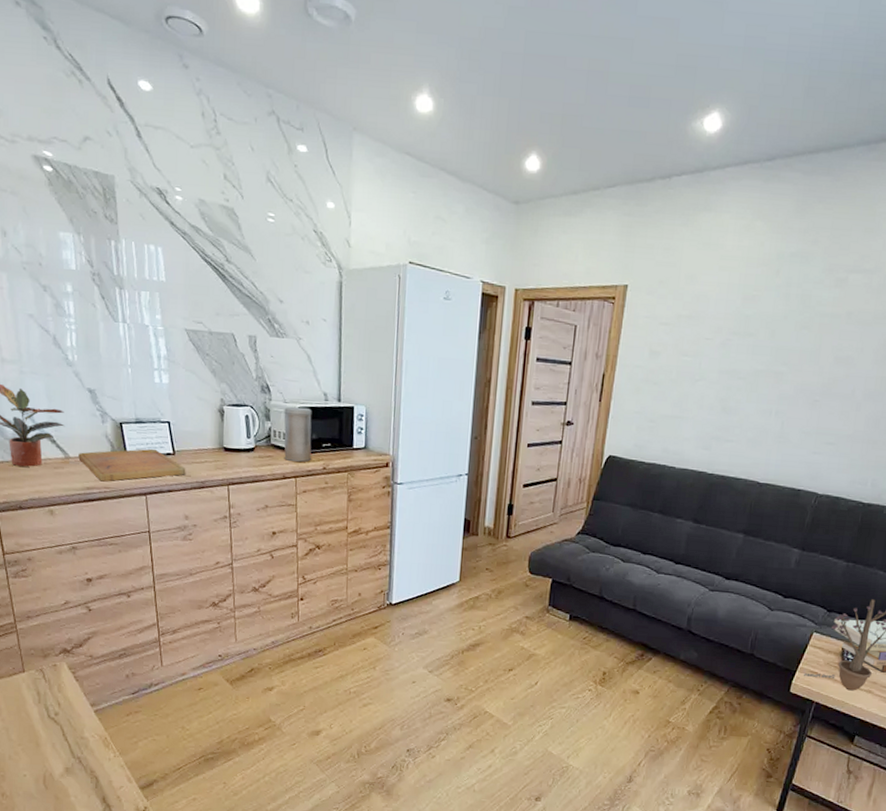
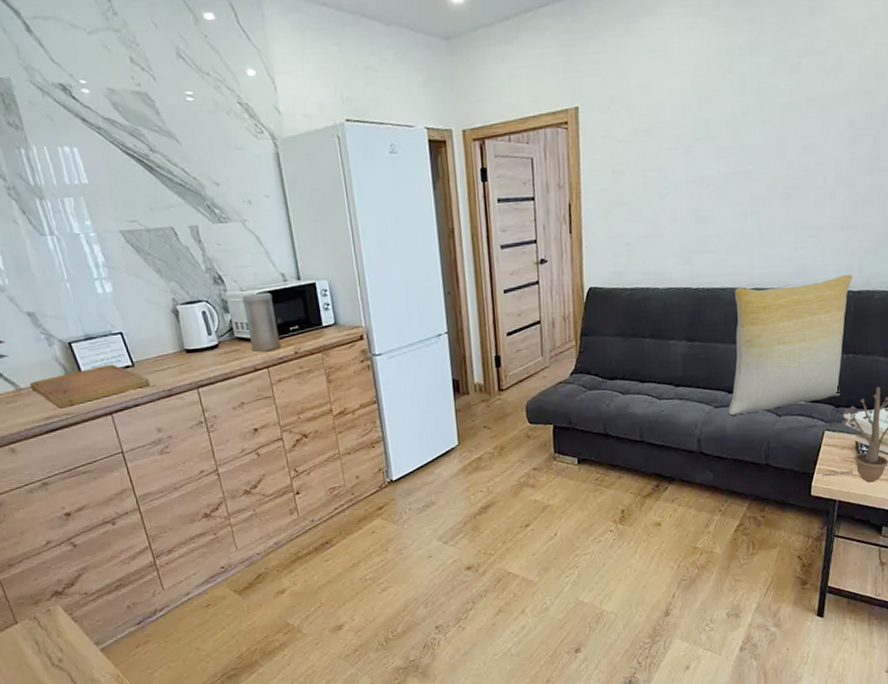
pillow: none [723,480,865,603] -> present [729,274,852,416]

